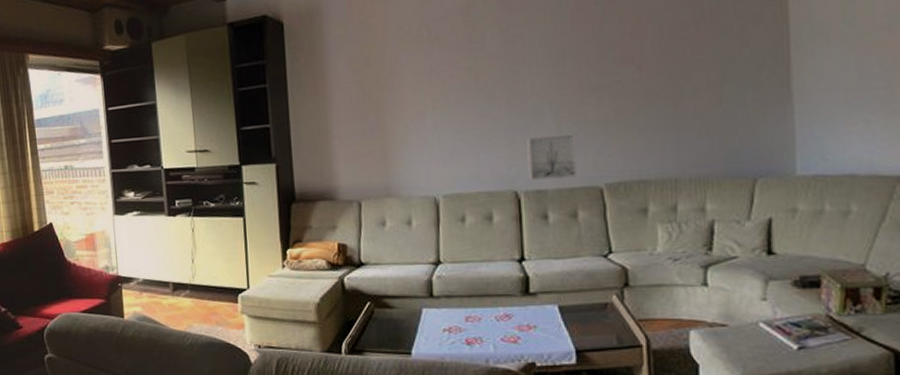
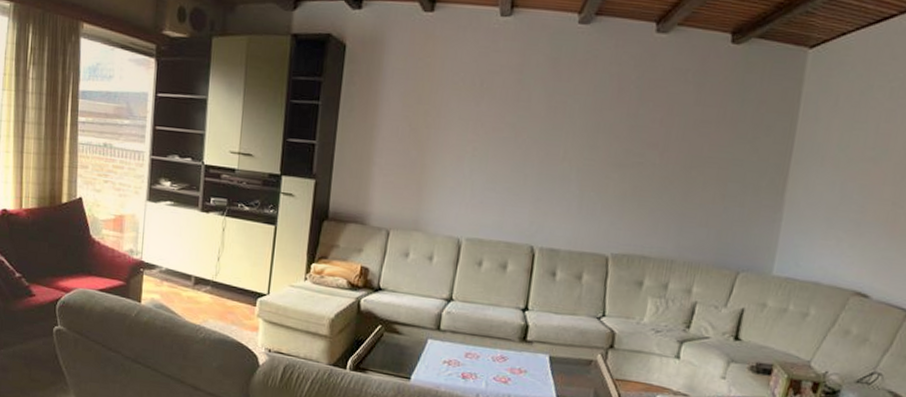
wall art: present [527,133,577,180] -> none [546,199,594,243]

